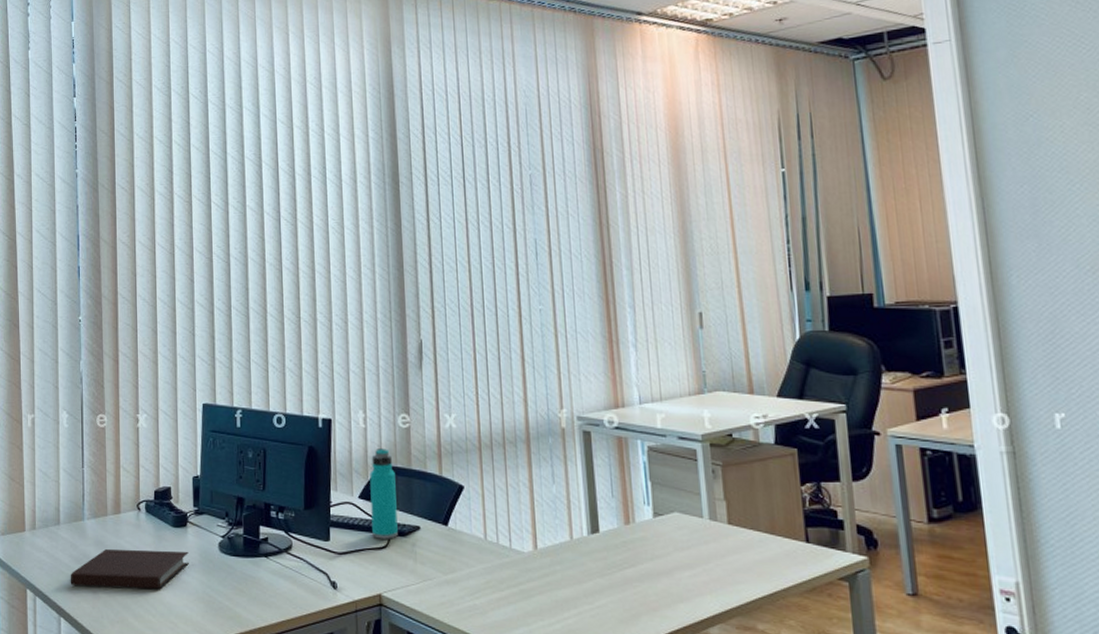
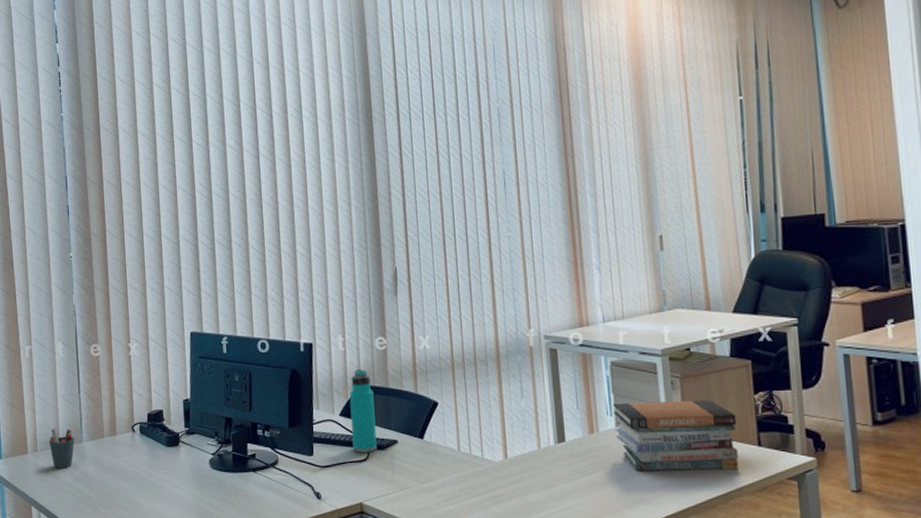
pen holder: none [48,504,76,548] -> present [49,428,75,468]
notebook: present [70,549,189,589] -> none [71,468,182,503]
book stack: none [650,490,786,568] -> present [613,400,739,472]

